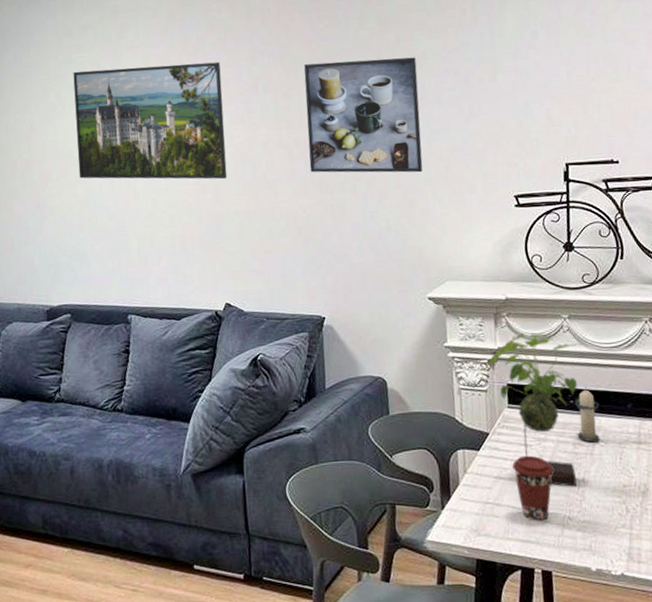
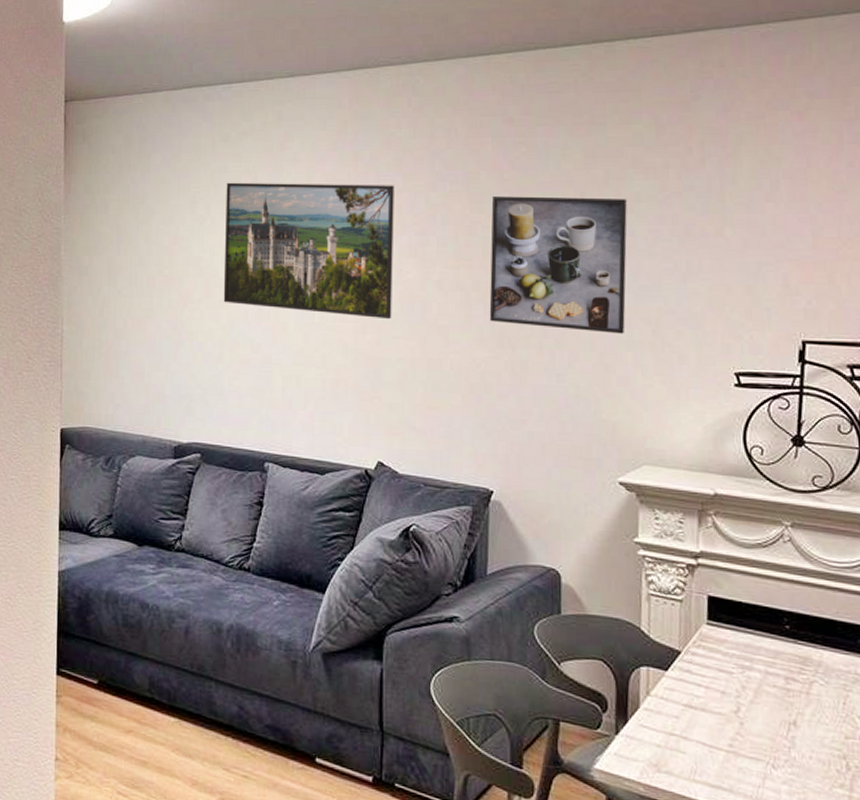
plant: present [487,333,581,487] -> none [685,538,804,730]
coffee cup: present [512,455,554,521] -> none [707,683,758,766]
candle: present [575,387,600,443] -> none [791,611,823,680]

